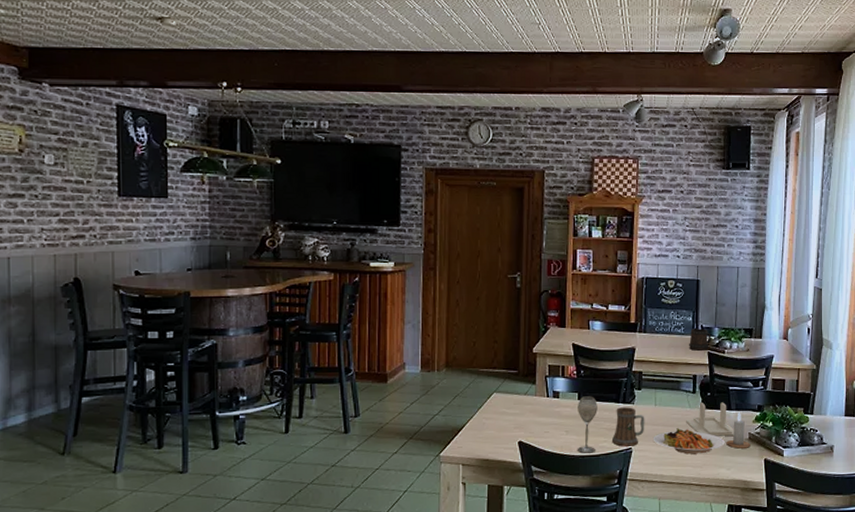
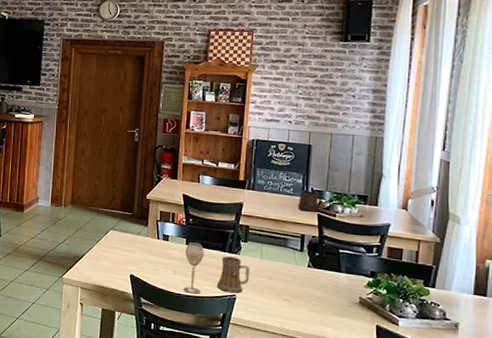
salad: present [653,428,726,455] -> none [257,283,334,311]
napkin holder: present [686,402,734,436] -> none [292,262,344,297]
candle: present [726,411,751,449] -> none [334,274,361,312]

